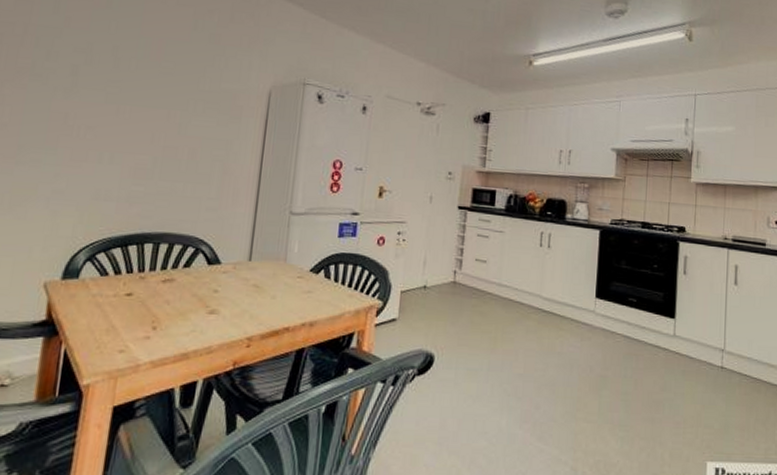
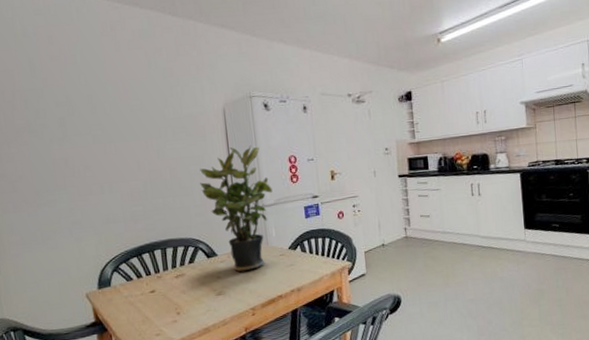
potted plant: none [220,137,306,290] -> present [200,146,273,273]

